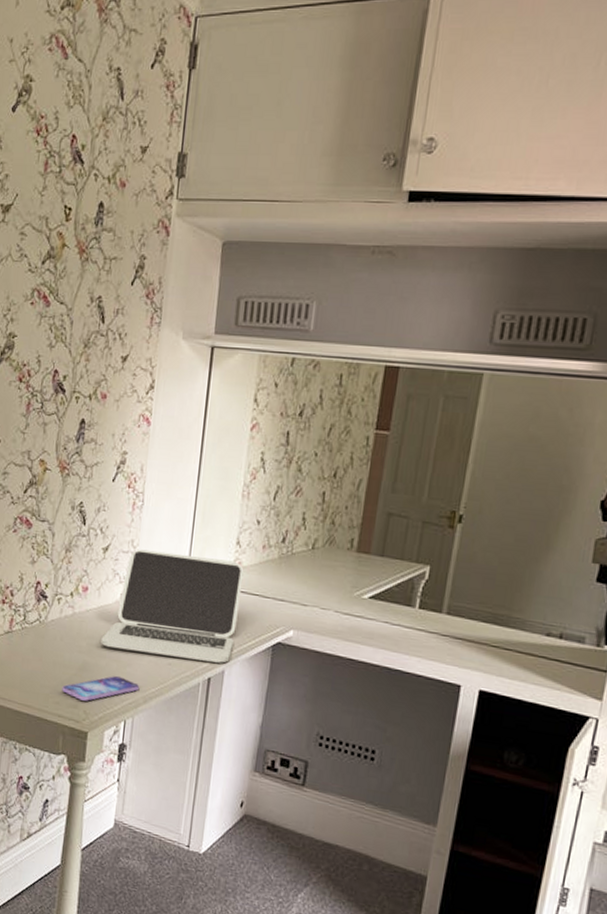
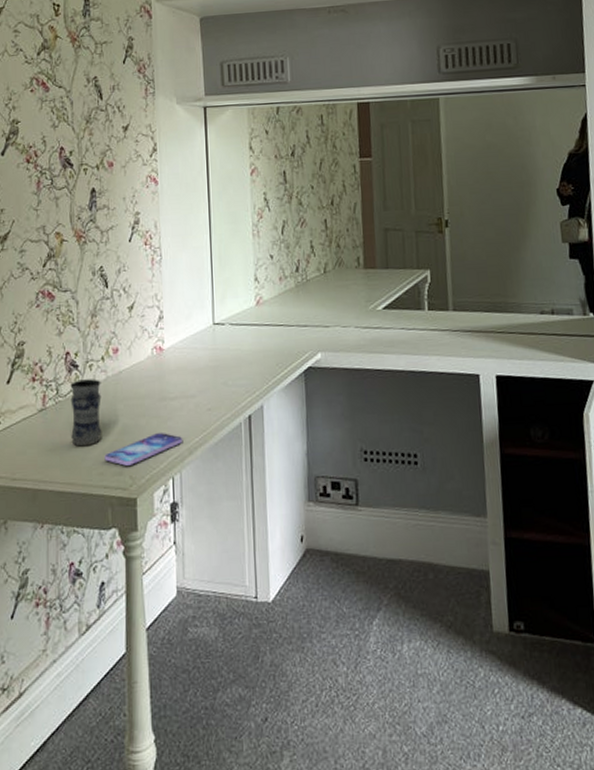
jar: none [32,610,67,675] -> present [70,379,102,447]
laptop: present [101,549,244,663] -> none [138,297,267,405]

